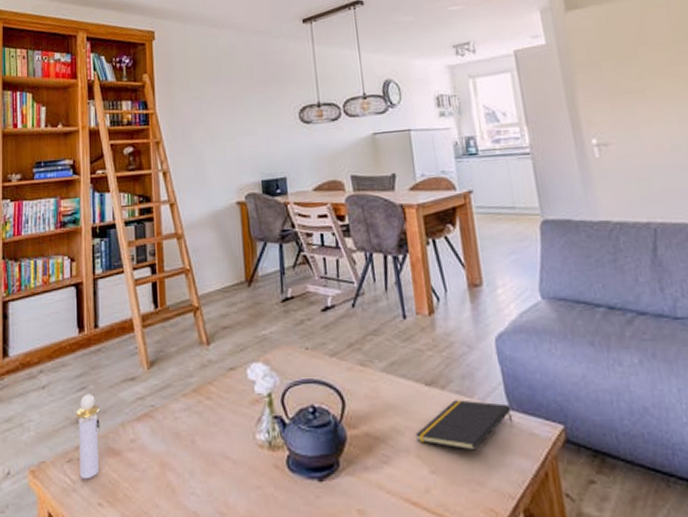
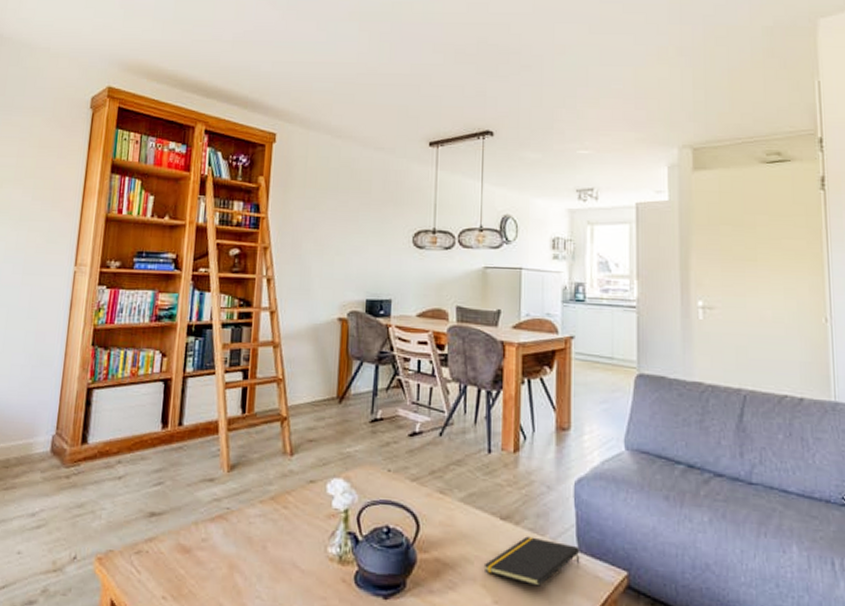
perfume bottle: present [76,394,100,480] -> none [146,489,175,572]

